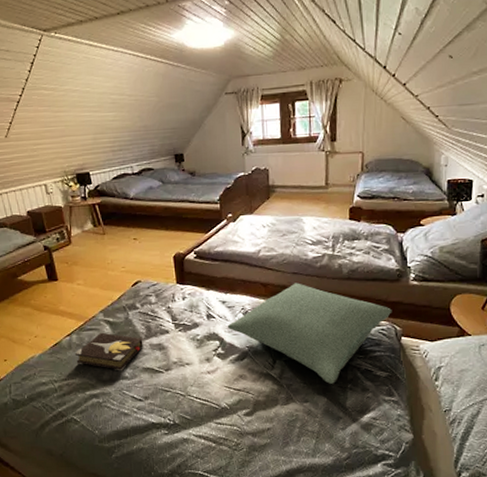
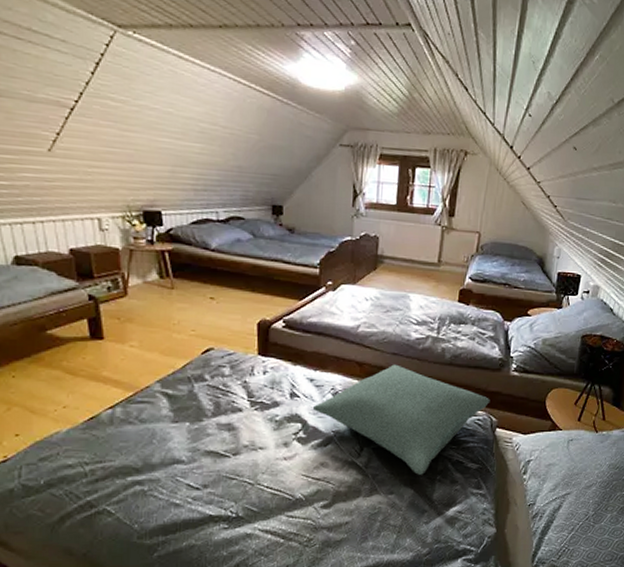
hardback book: present [75,332,143,371] -> none [118,406,209,454]

